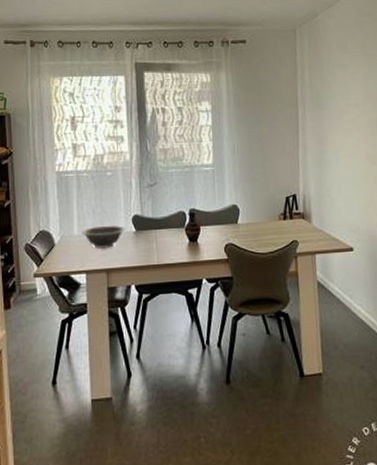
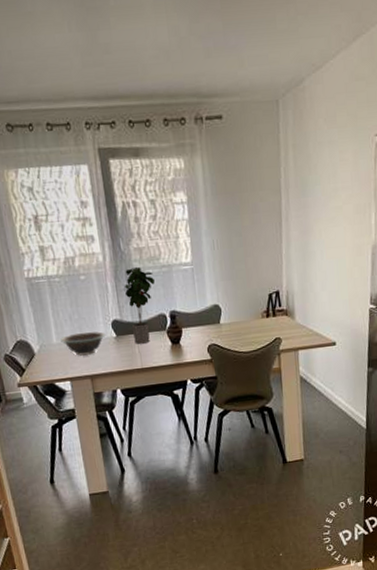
potted plant: none [148,167,177,240] -> present [125,267,155,344]

